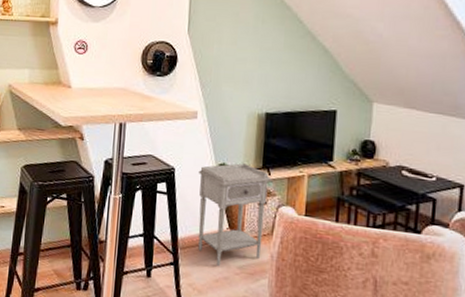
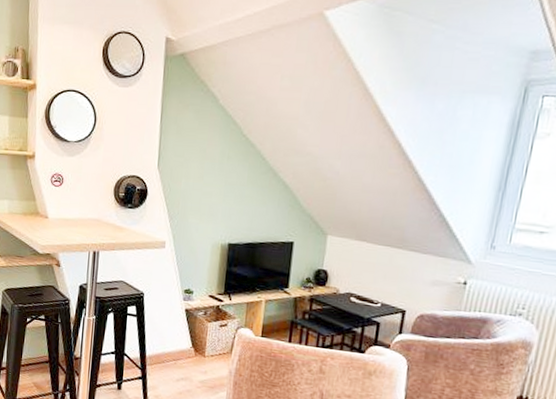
nightstand: present [198,163,272,266] -> none [164,289,232,380]

